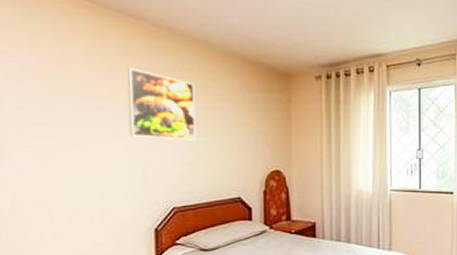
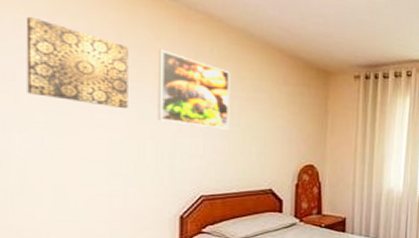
wall art: none [9,48,102,127] -> present [25,16,128,108]

